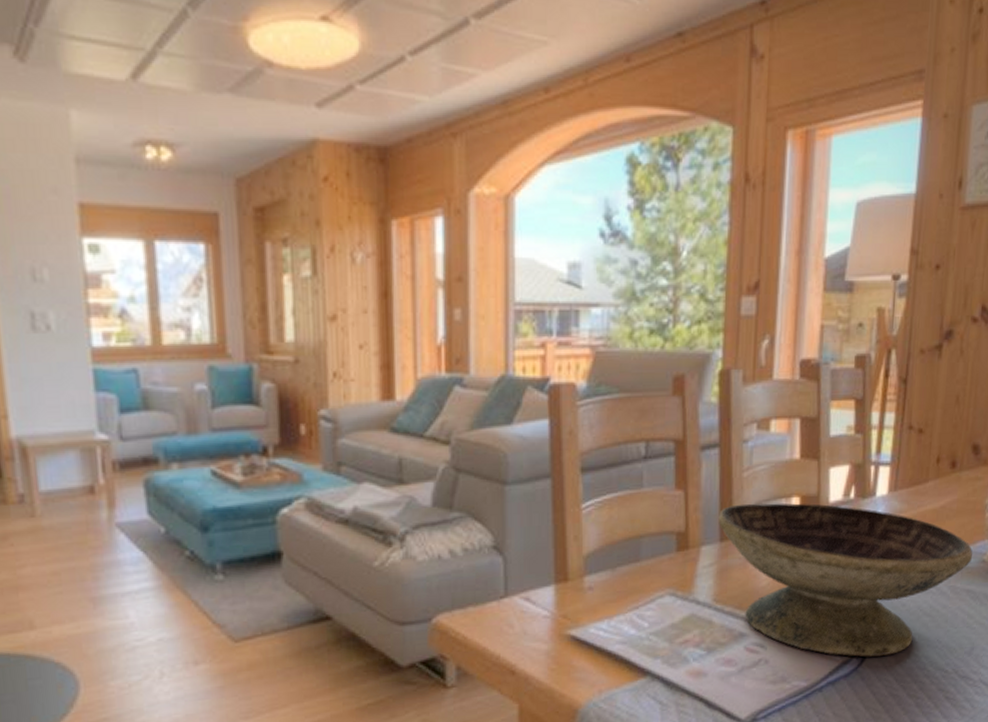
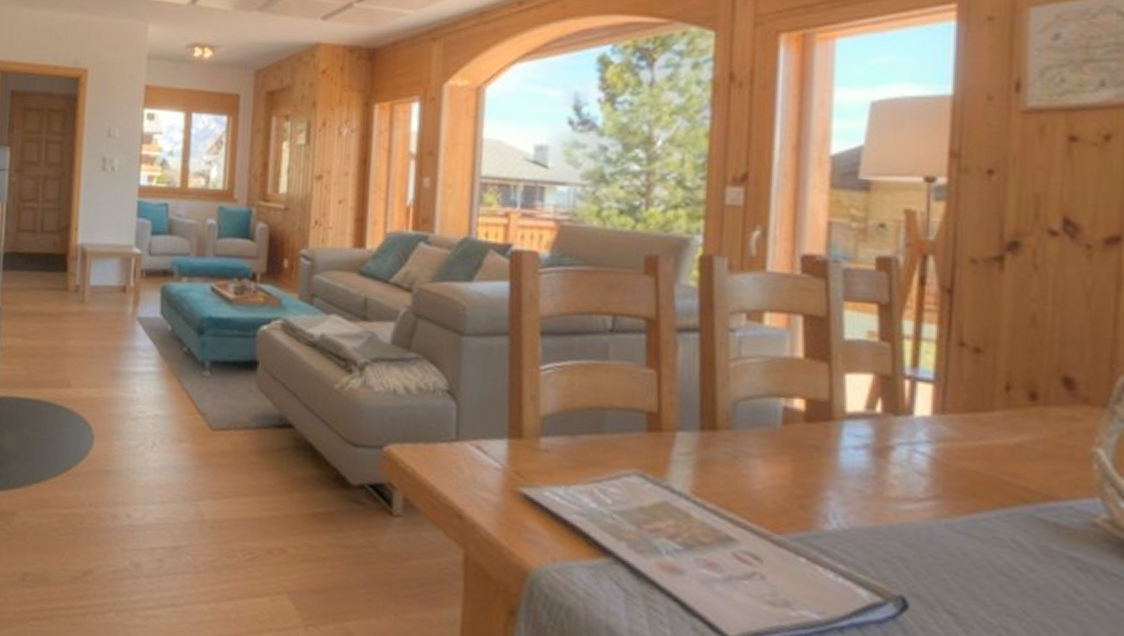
decorative bowl: present [718,503,973,658] -> none [698,395,1076,613]

